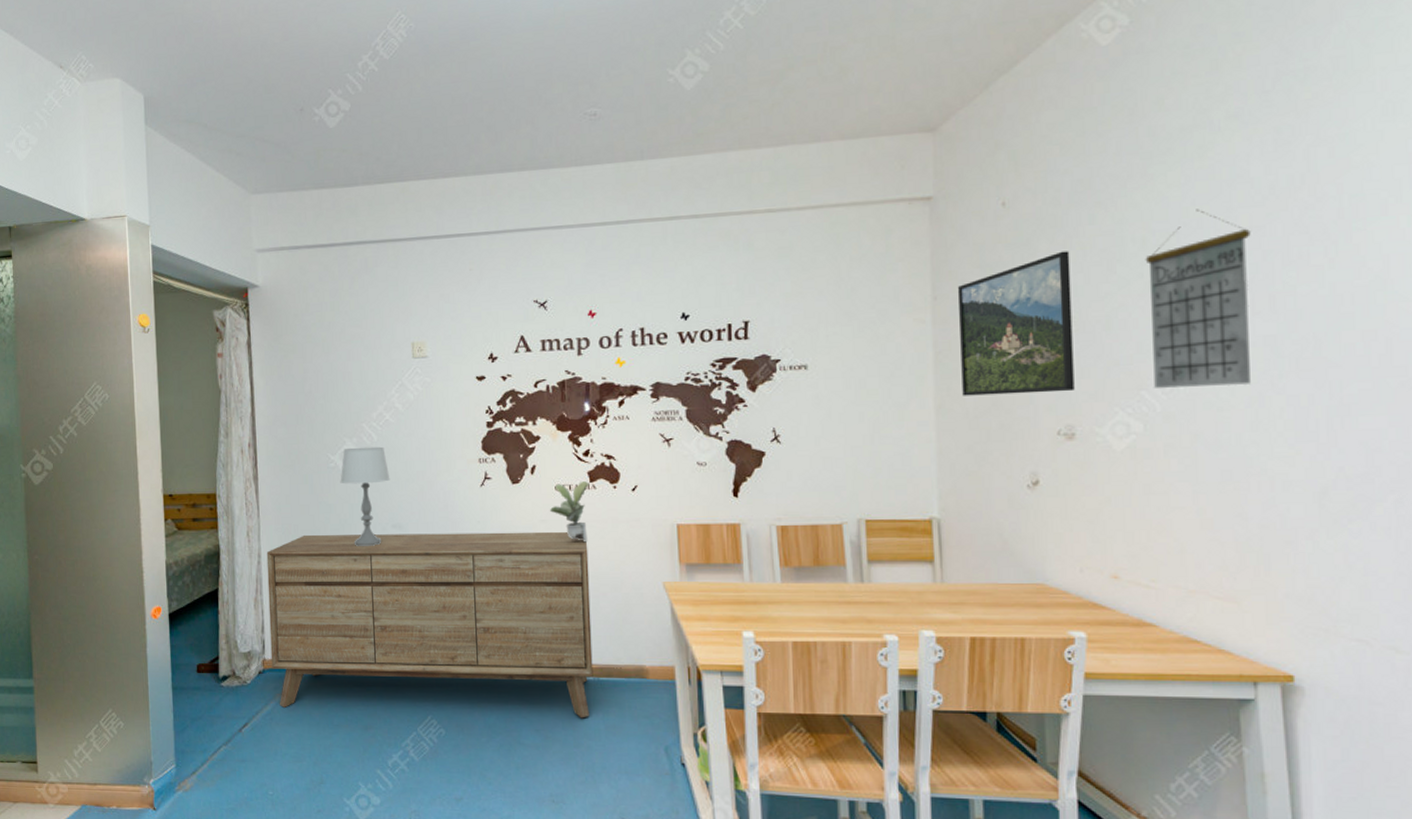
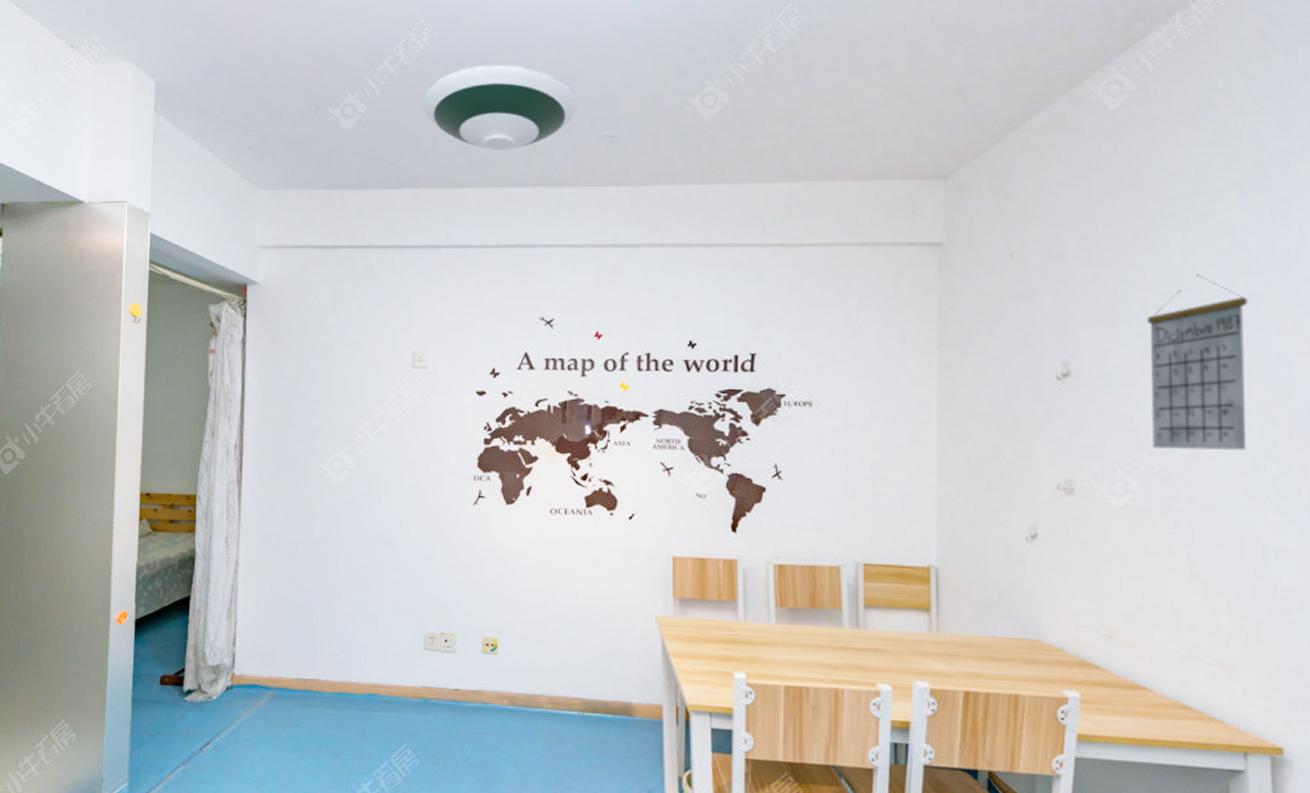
sideboard: present [266,531,593,718] -> none [240,544,581,755]
table lamp: present [340,446,390,547] -> none [328,456,381,561]
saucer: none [404,49,558,138] -> present [422,64,578,151]
potted plant: present [550,481,590,543] -> none [544,506,586,570]
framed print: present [957,251,1075,396] -> none [963,306,1075,446]

